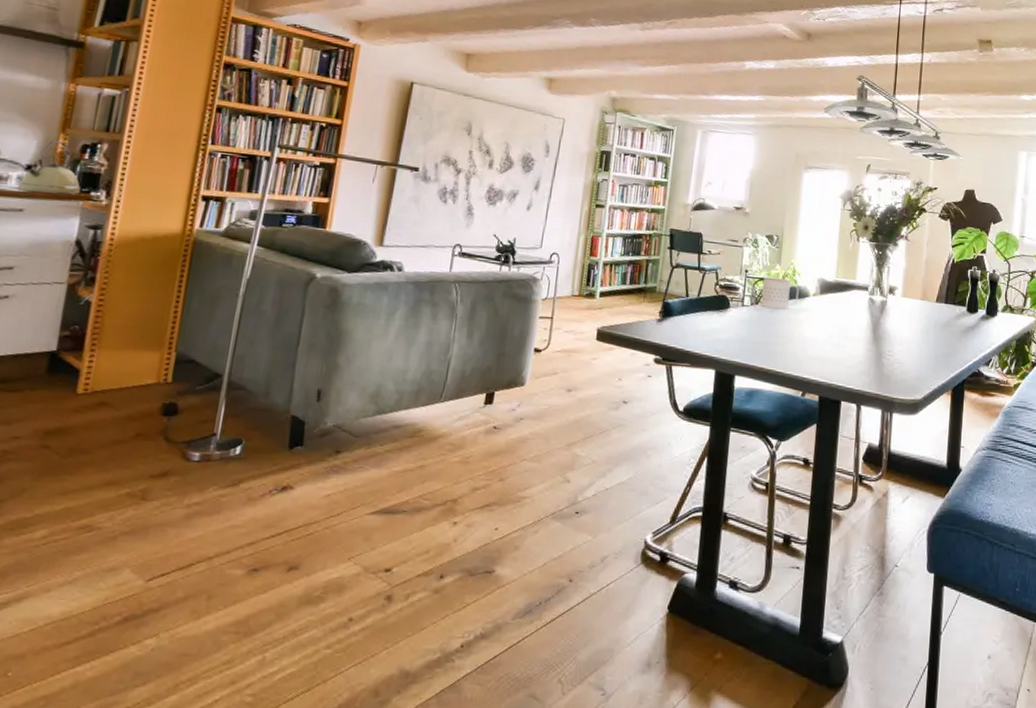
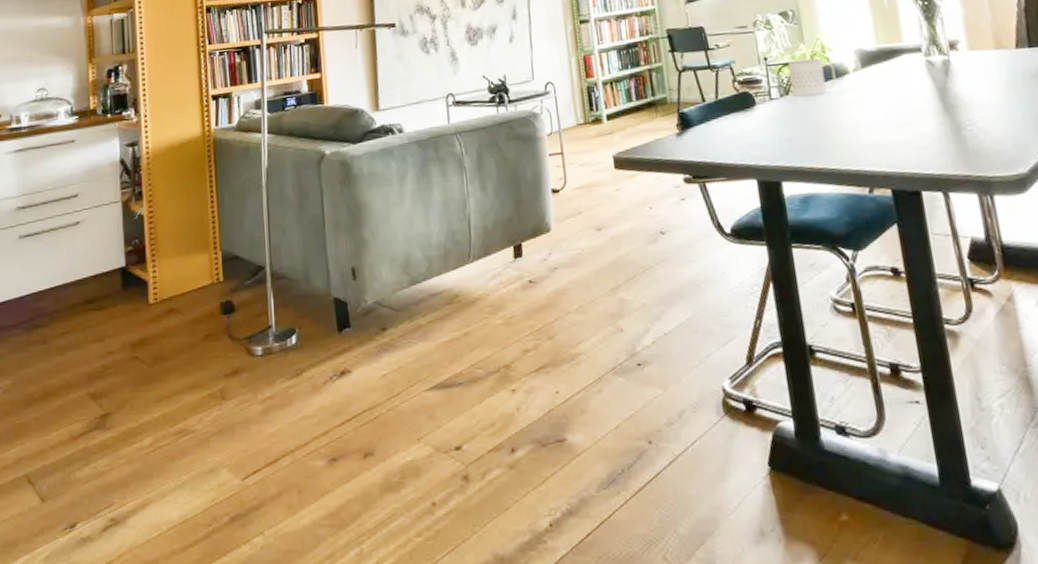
kettle: present [17,140,82,195] -> none [66,70,115,124]

